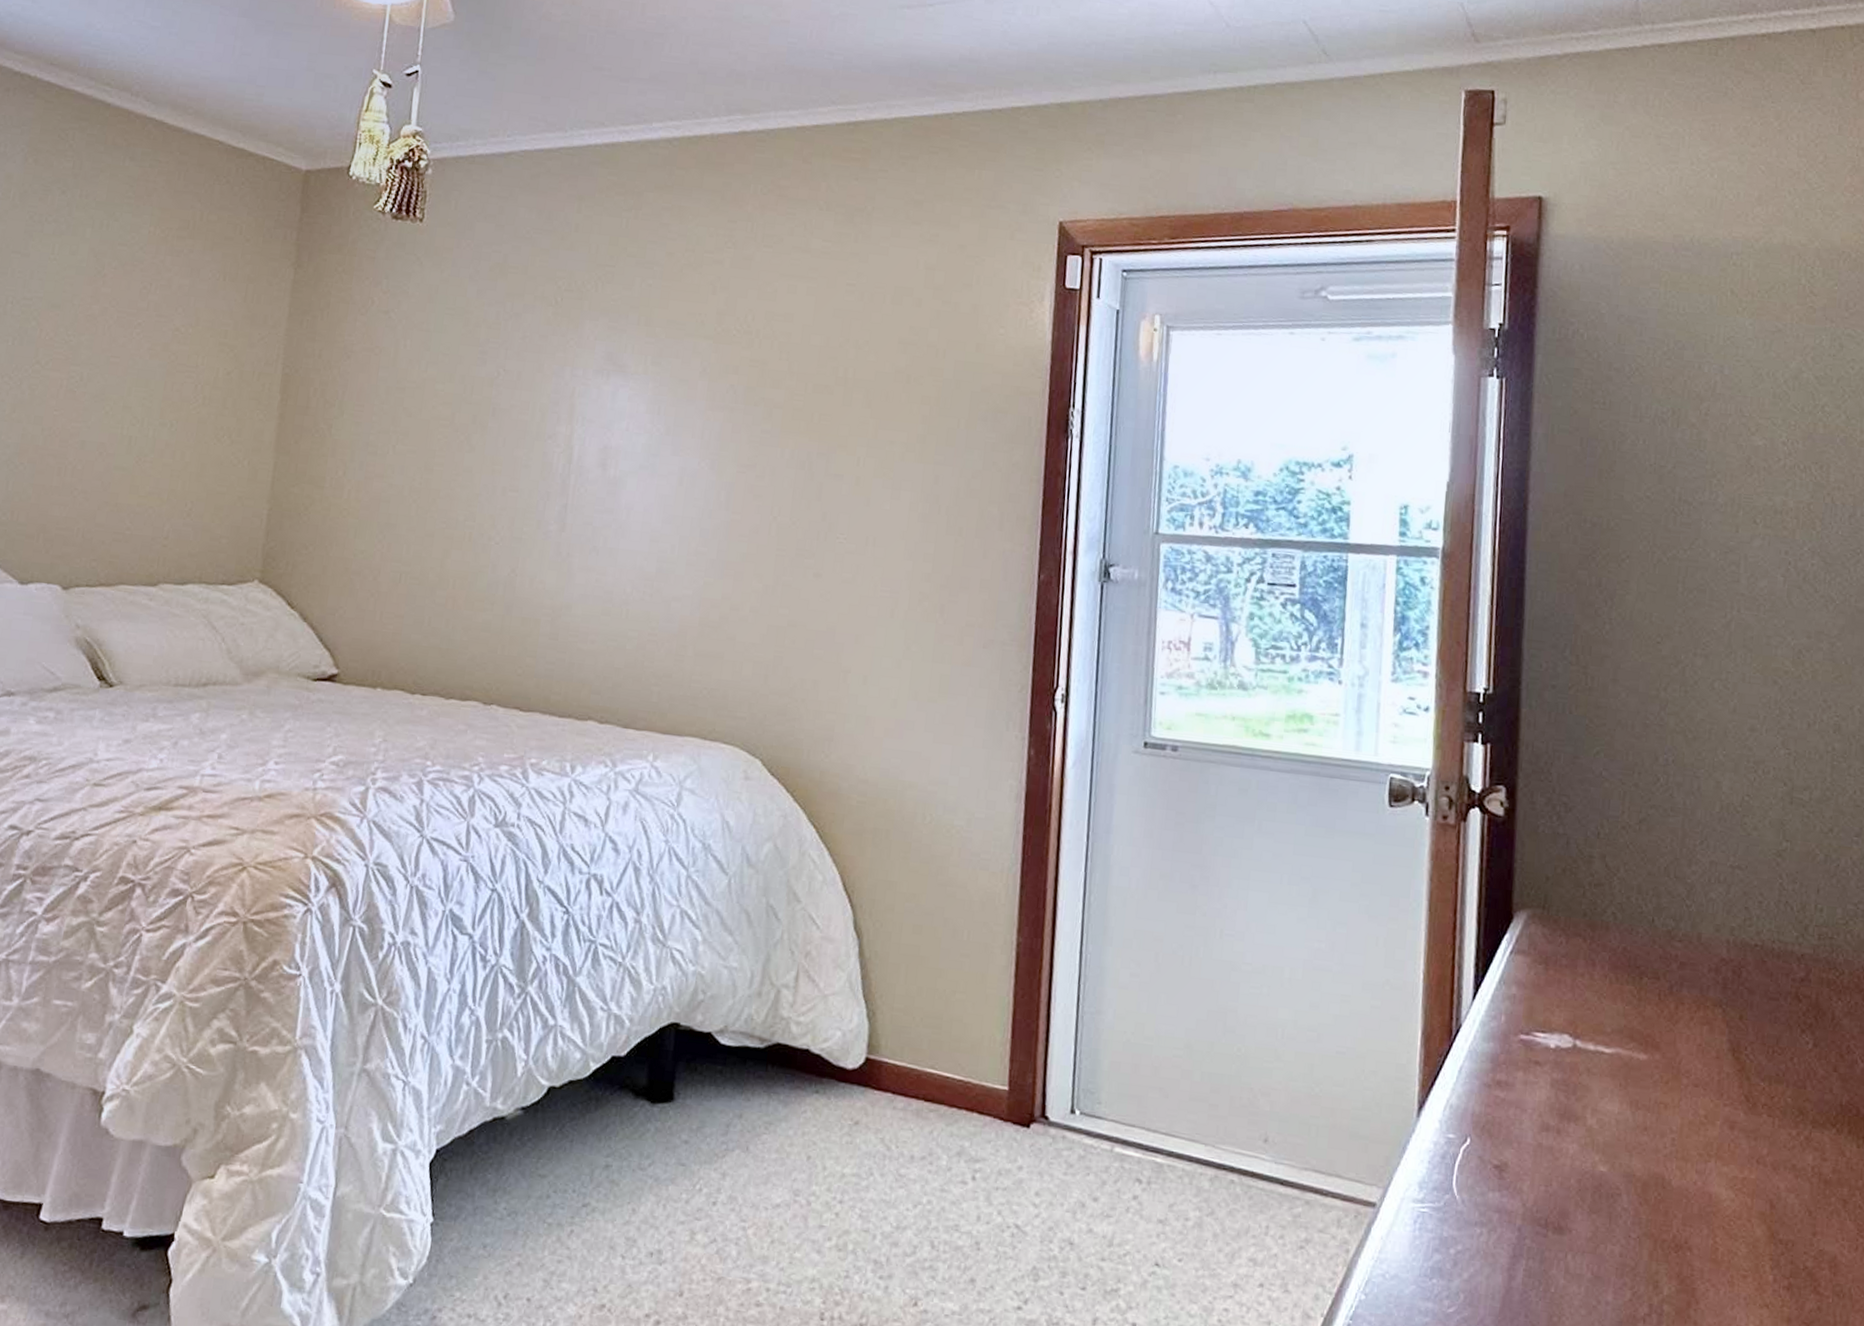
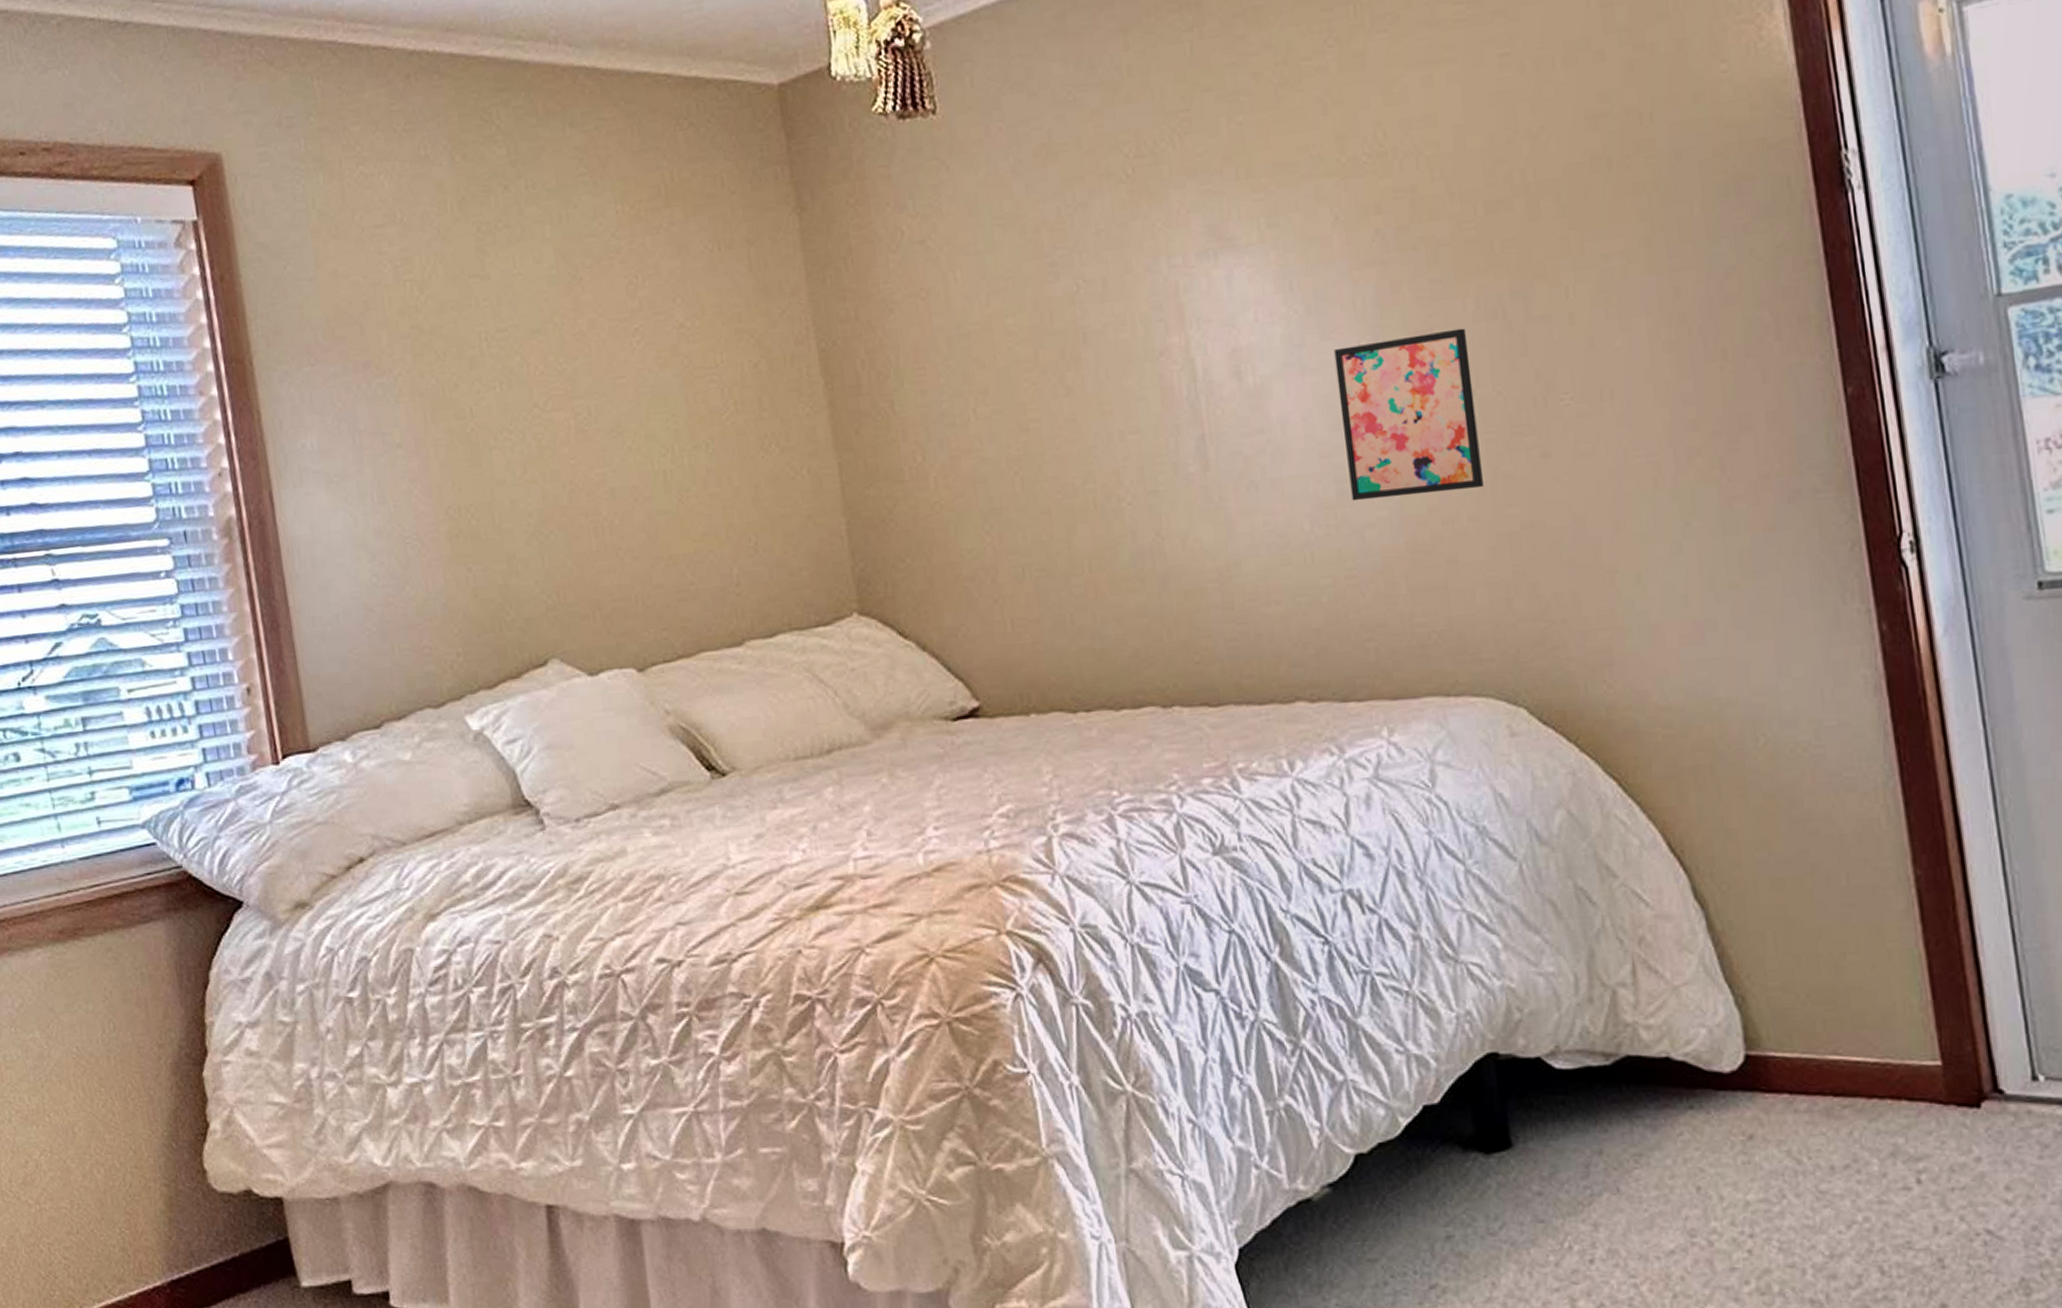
wall art: none [667,463,779,589] -> present [1334,328,1483,501]

